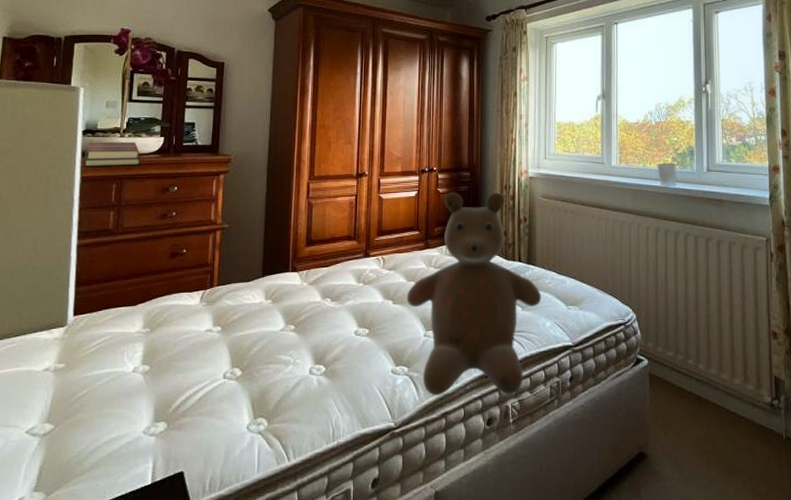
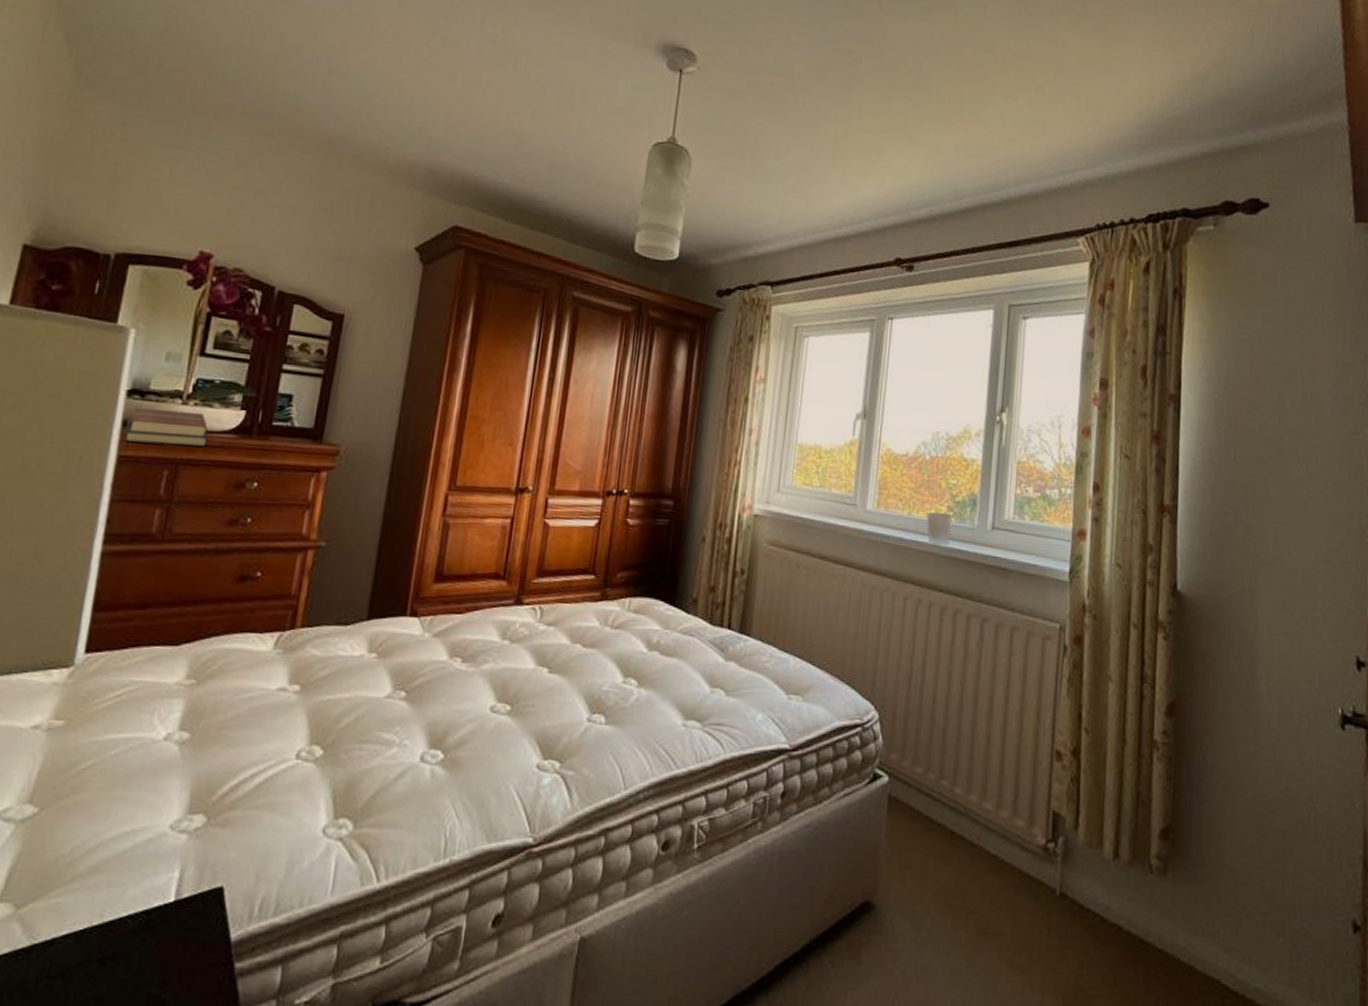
teddy bear: present [406,192,541,396] -> none [567,525,754,812]

